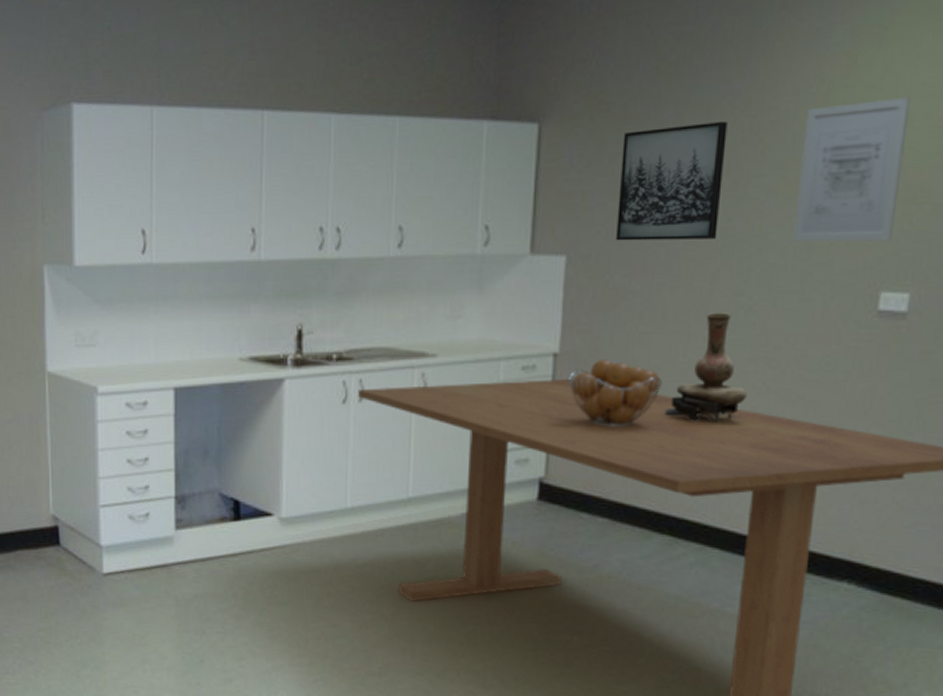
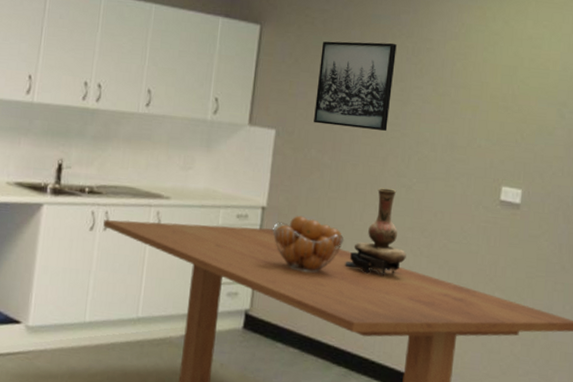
wall art: present [792,97,910,242] -> none [441,43,521,148]

